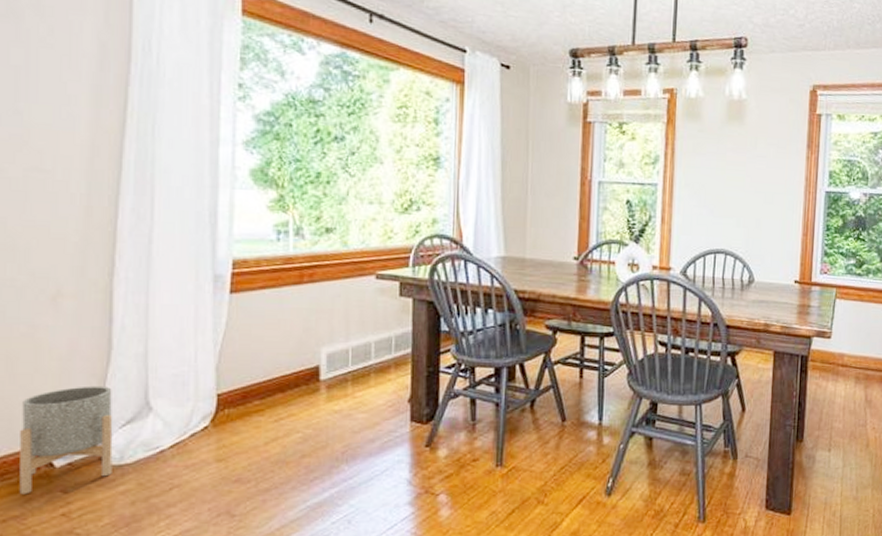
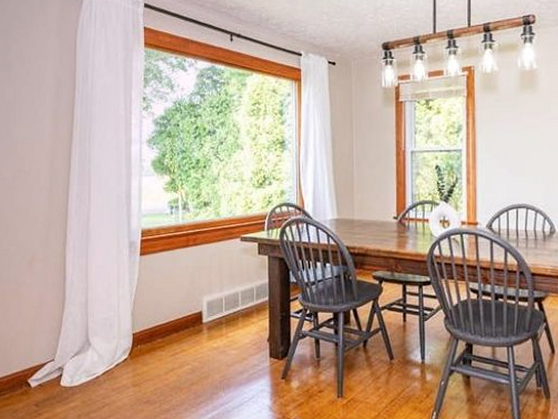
planter: present [19,386,113,495] -> none [10,326,67,407]

